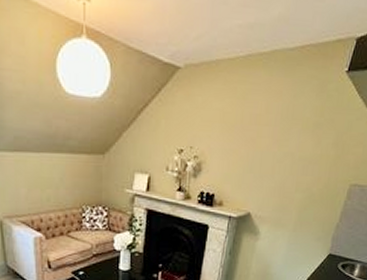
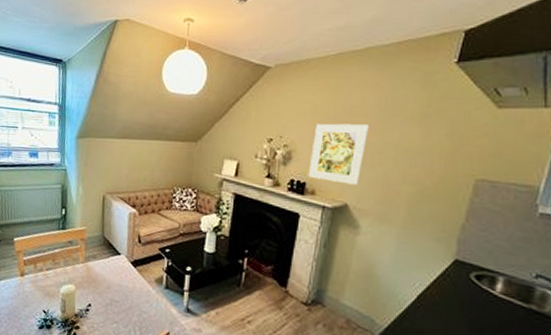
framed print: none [216,133,272,194] -> present [308,123,370,185]

